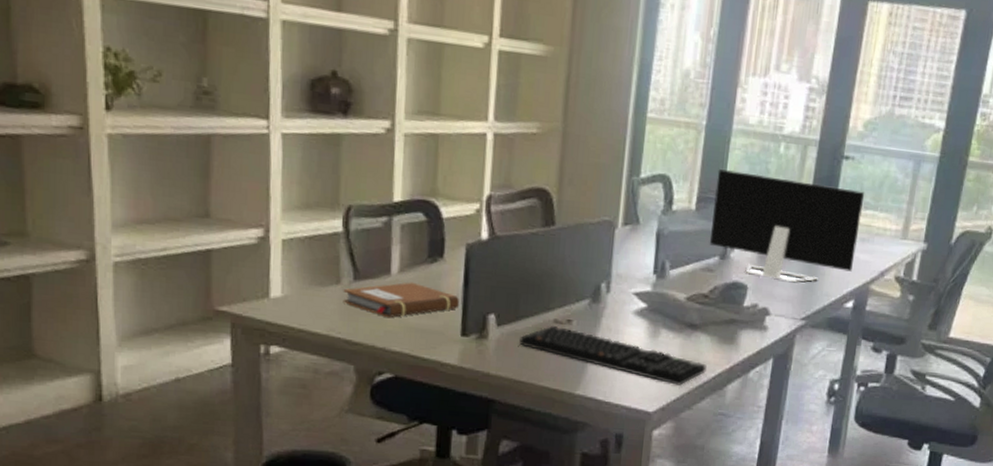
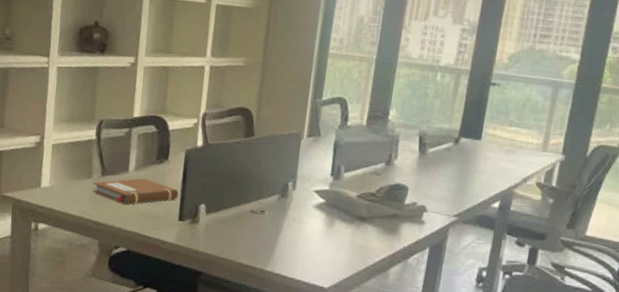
keyboard: present [519,325,707,386] -> none [223,214,373,267]
monitor: present [709,169,865,282] -> none [377,93,510,185]

